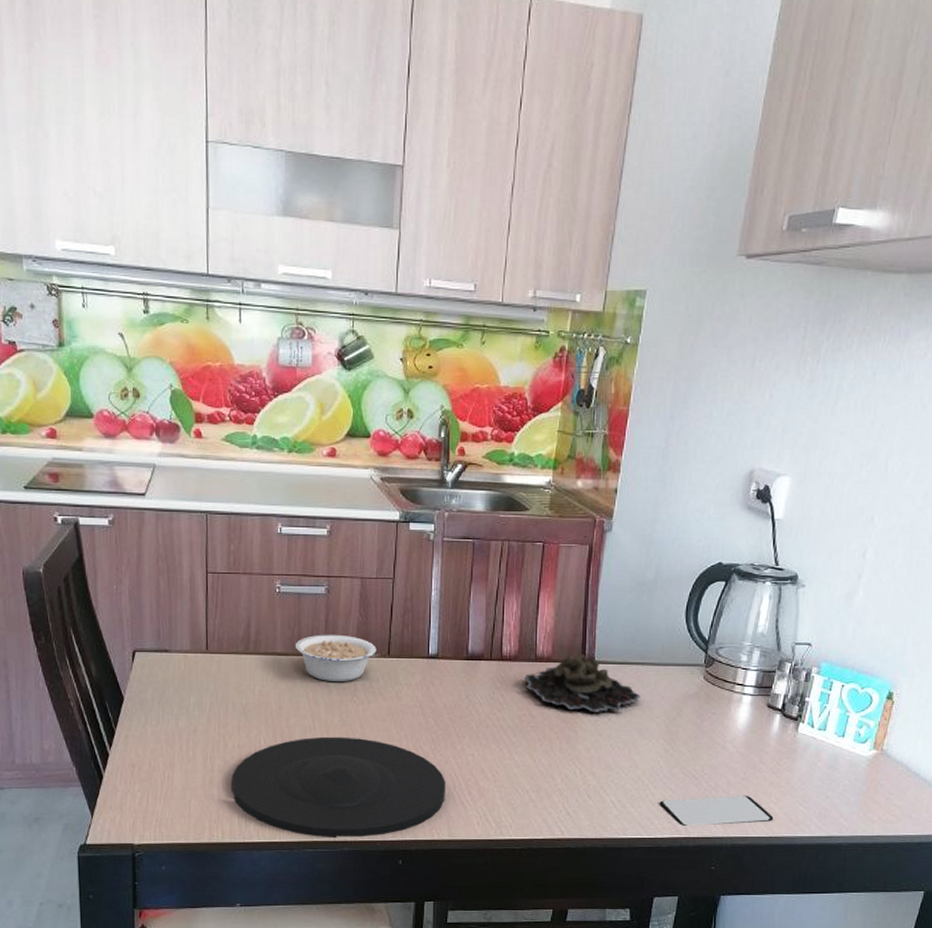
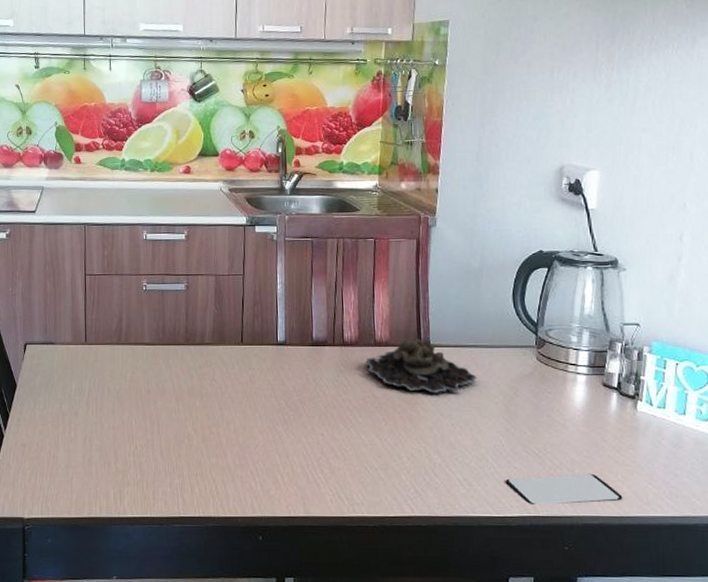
plate: present [232,736,446,839] -> none [108,418,300,514]
legume: present [296,634,382,683] -> none [161,325,236,369]

